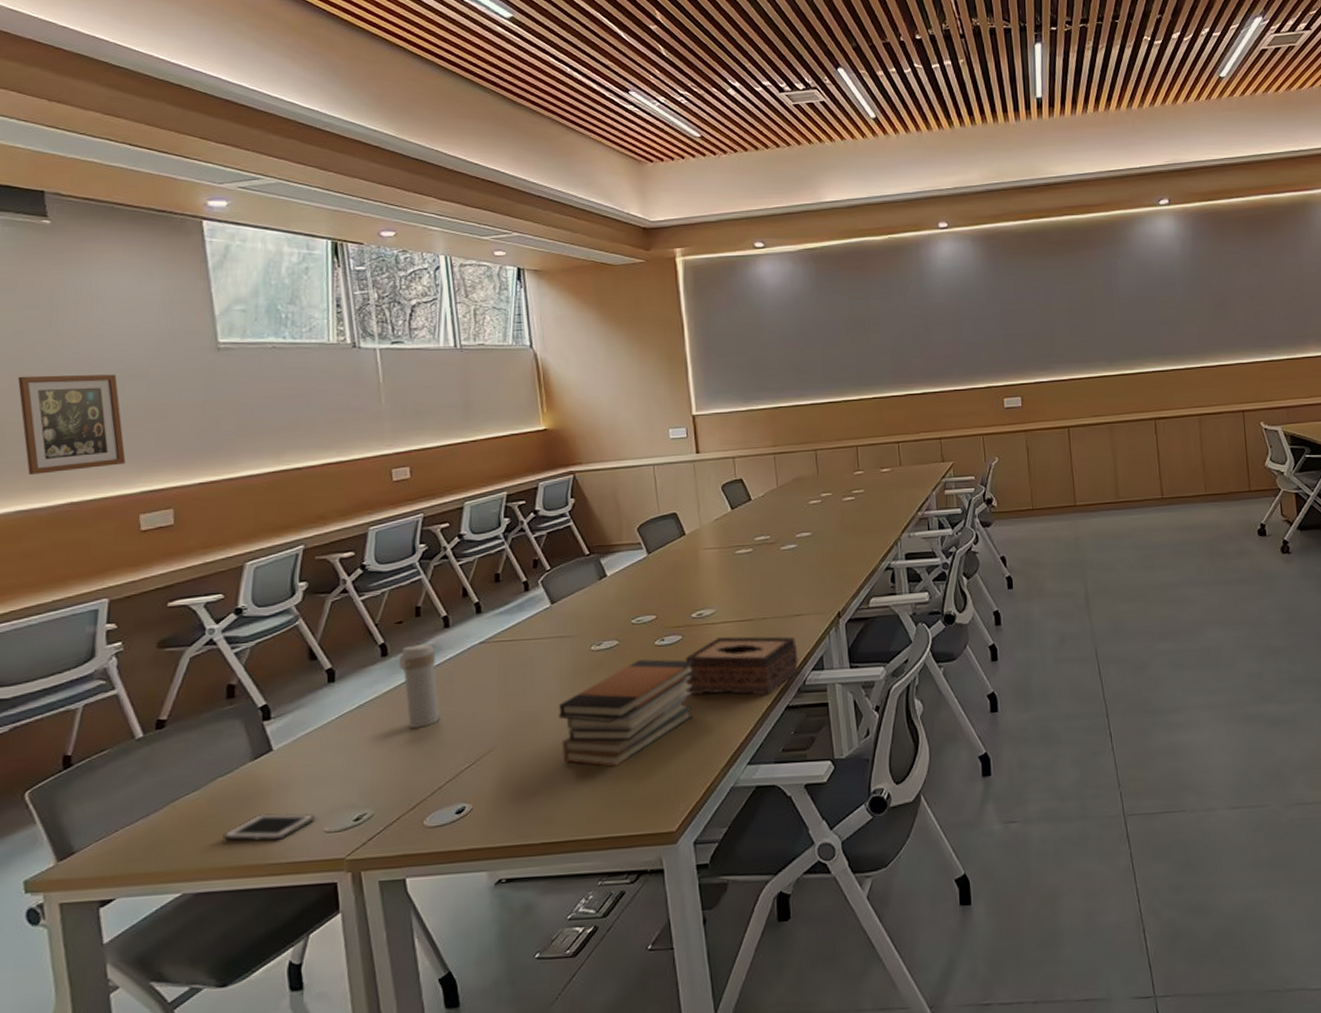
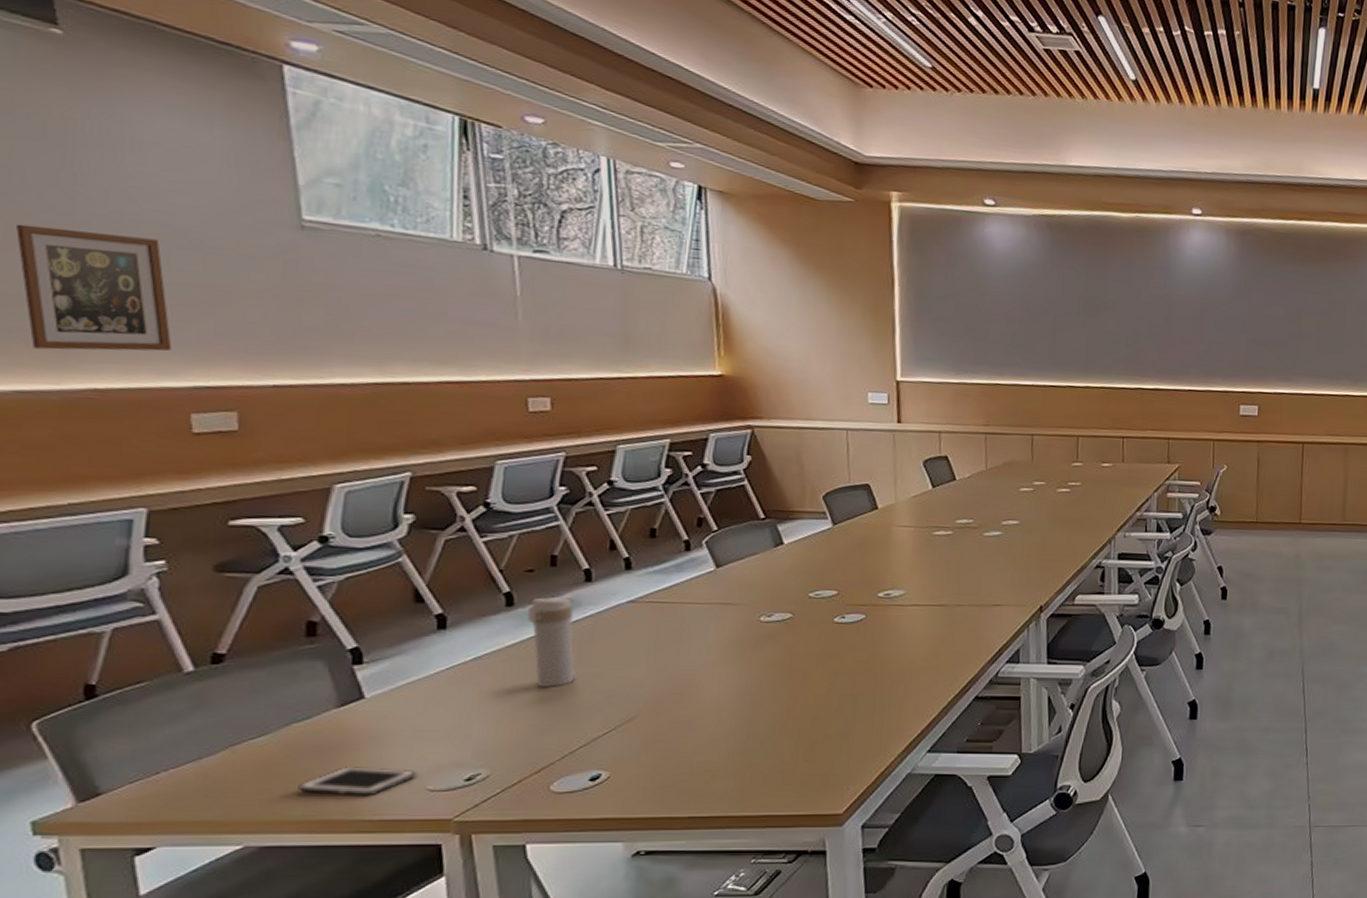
book stack: present [559,659,696,767] -> none [717,636,878,744]
tissue box: present [685,636,799,696] -> none [866,619,993,684]

